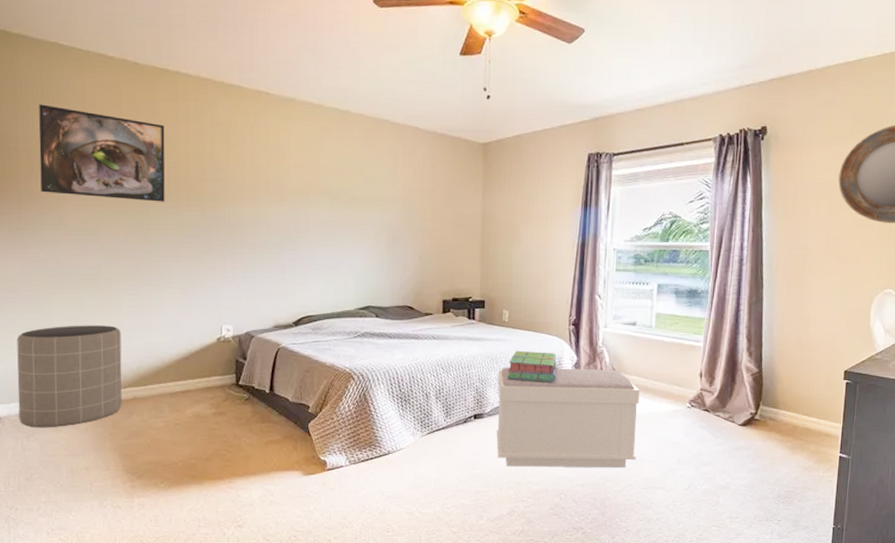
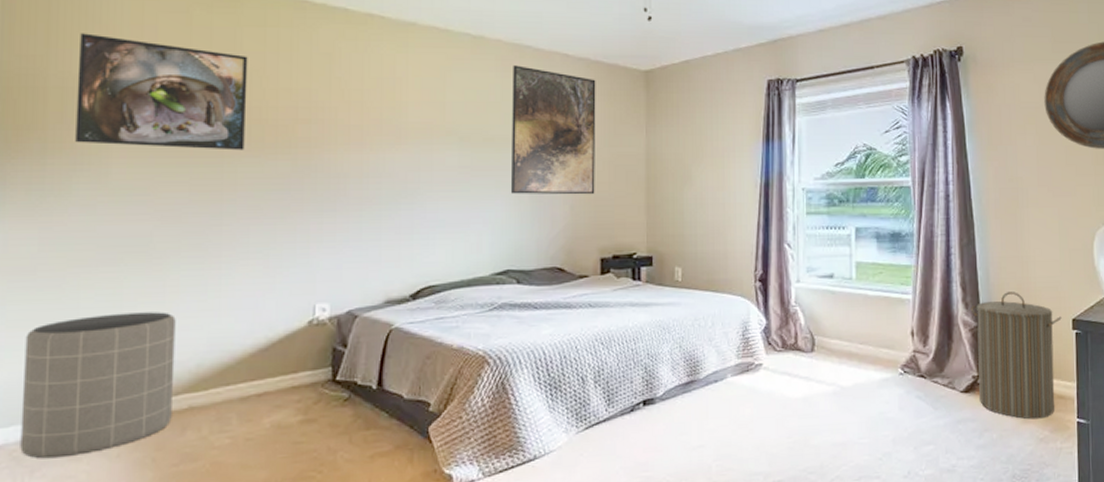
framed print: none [371,137,442,248] -> present [510,65,596,195]
bench: present [496,367,640,467] -> none [671,333,844,465]
stack of books: present [507,350,557,381] -> none [682,315,743,353]
laundry hamper: none [754,345,835,452] -> present [970,292,1062,420]

